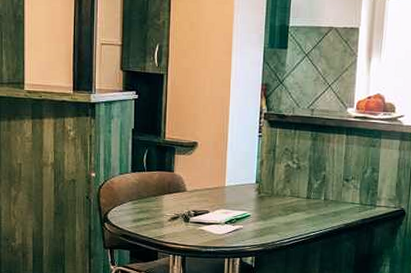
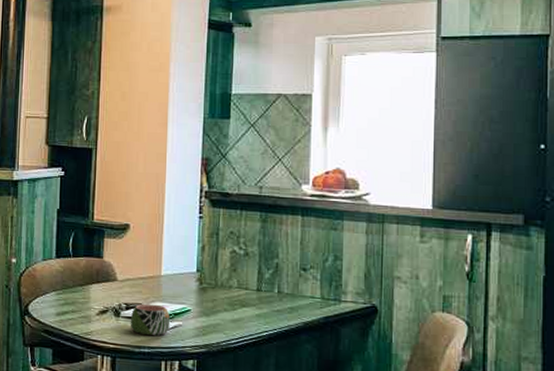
mug: none [198,210,233,237] -> present [130,303,171,336]

